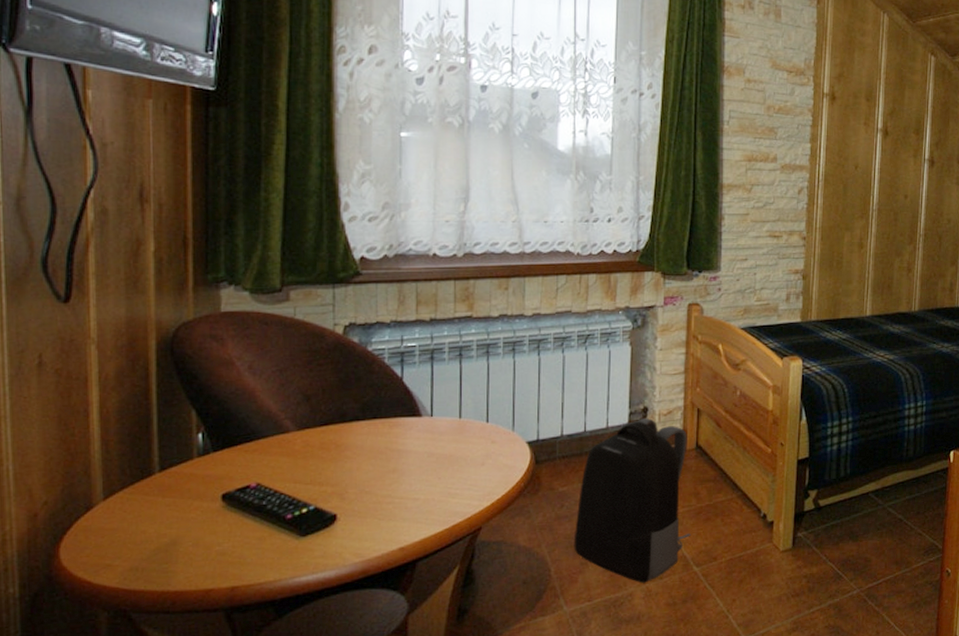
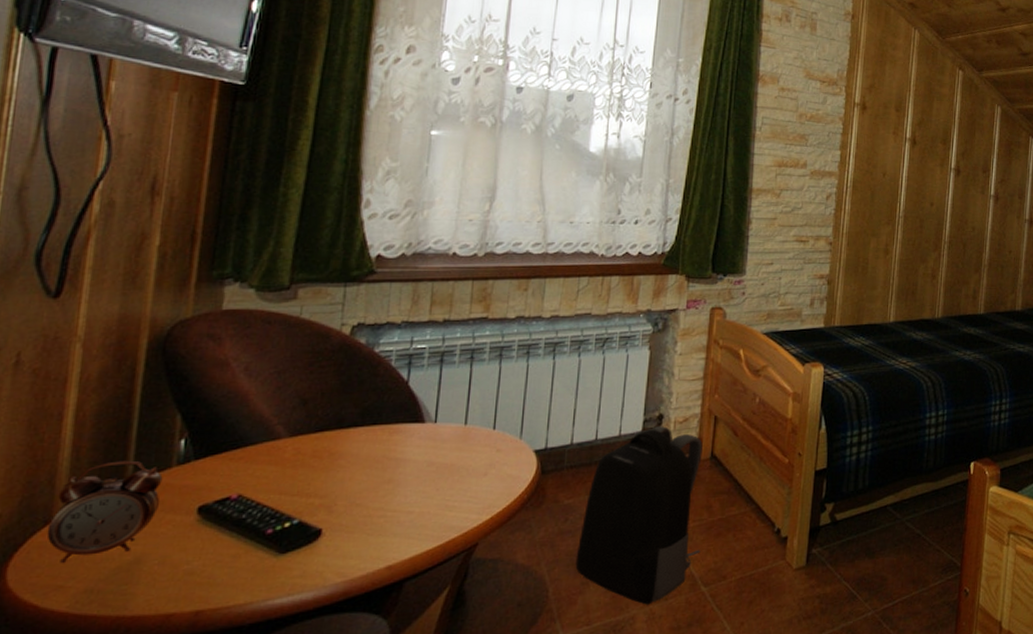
alarm clock: none [89,452,187,544] -> present [46,460,163,563]

